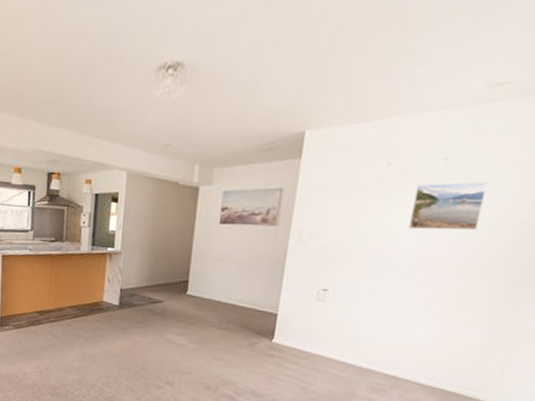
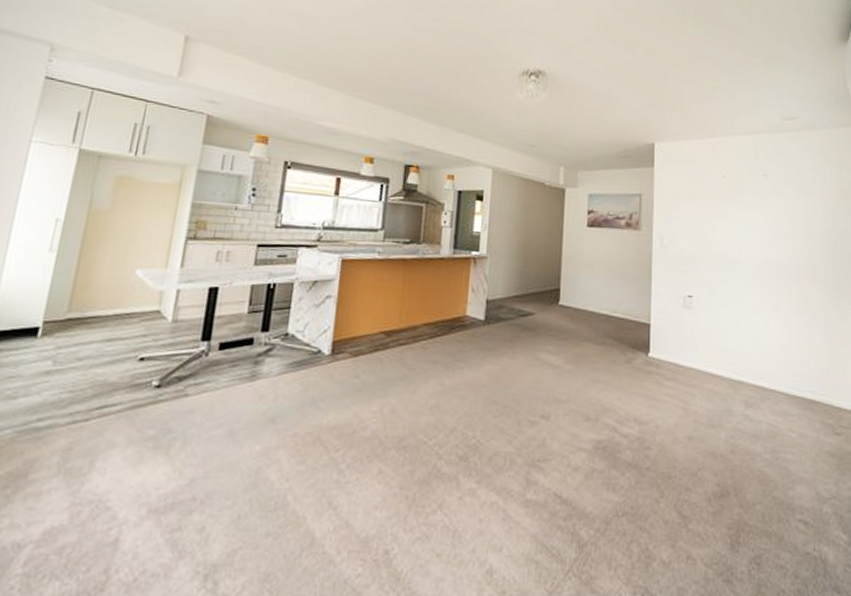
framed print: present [409,181,488,231] -> none [749,195,799,239]

